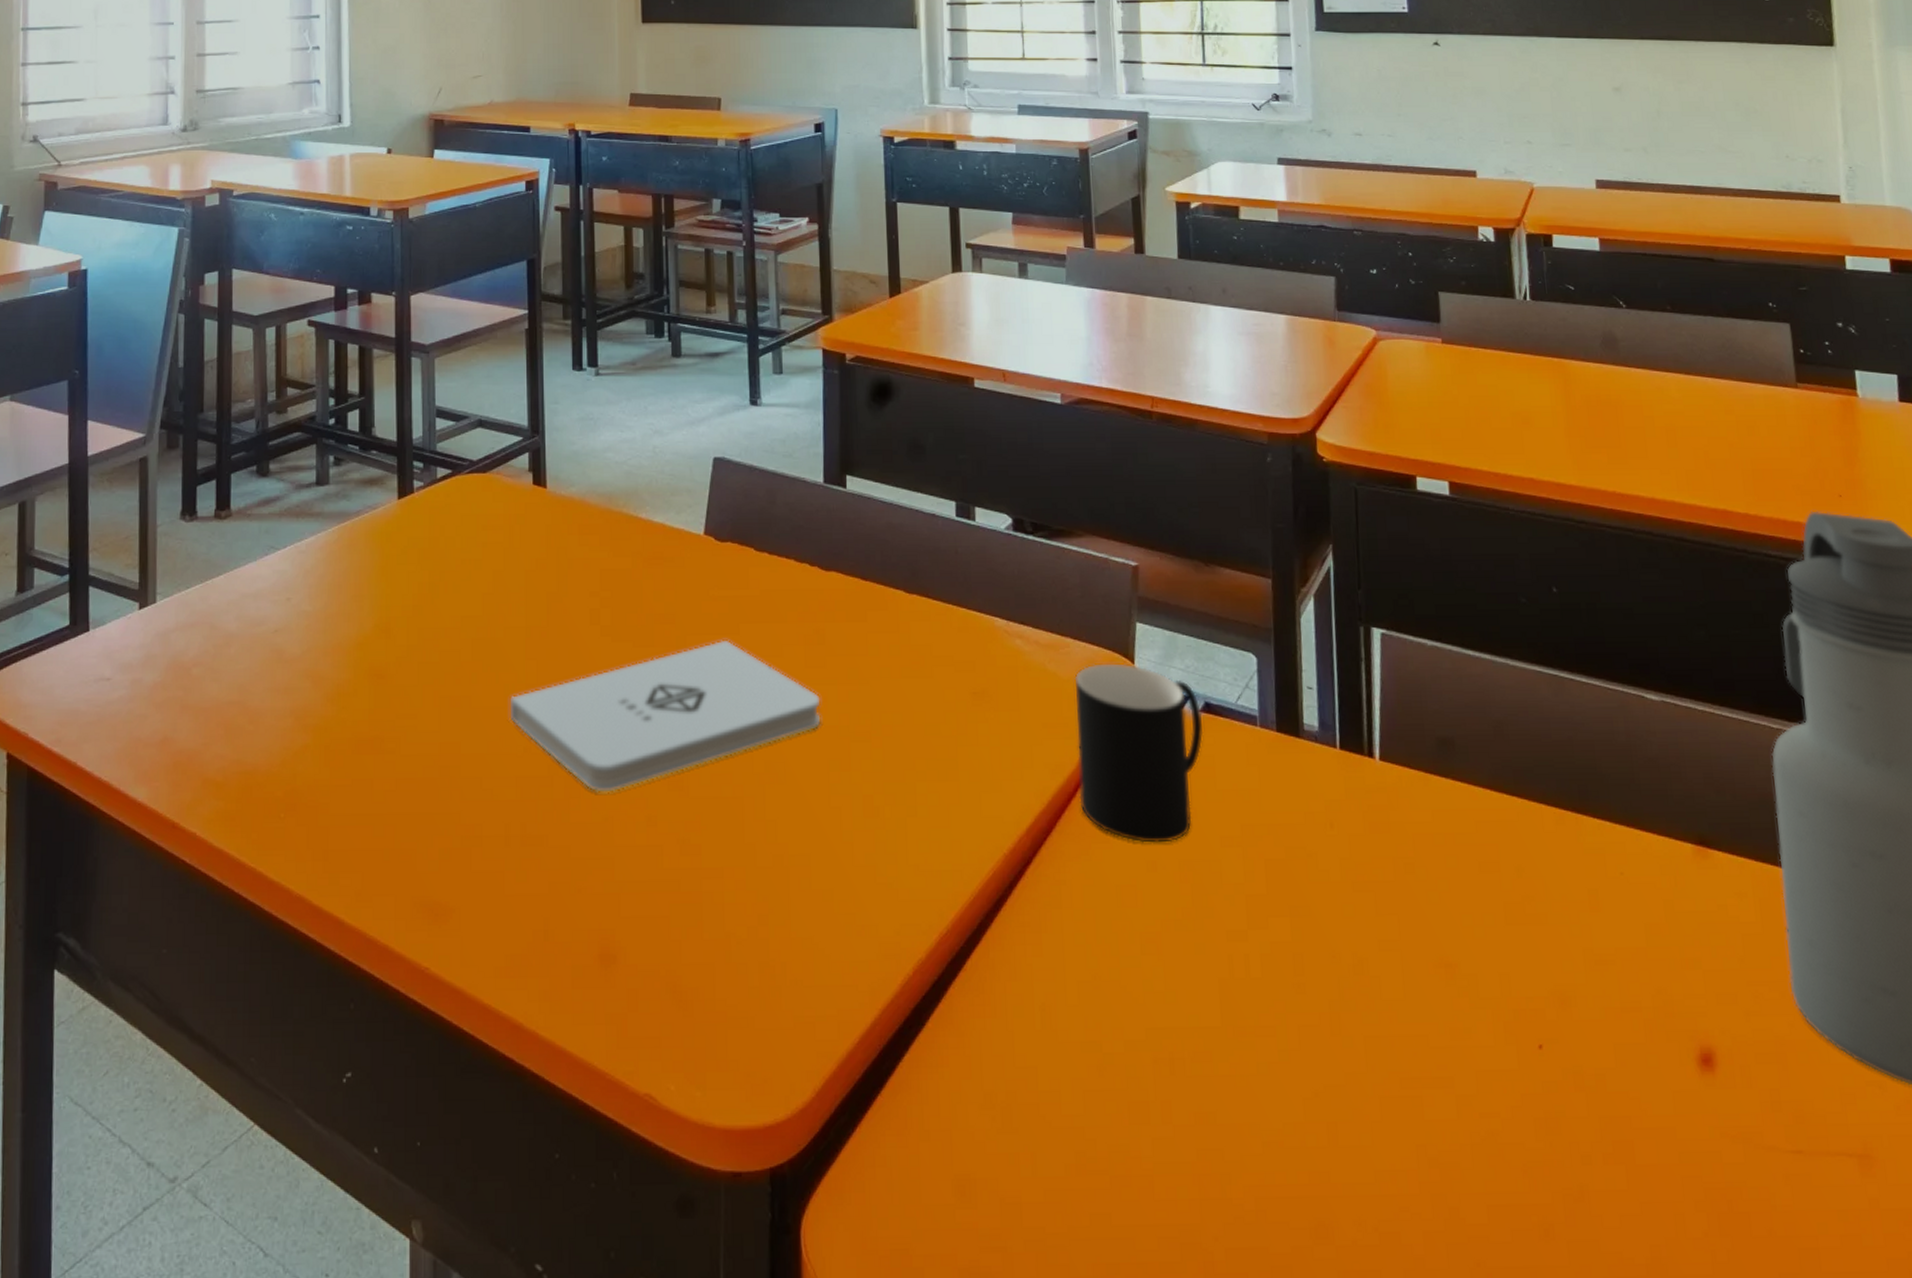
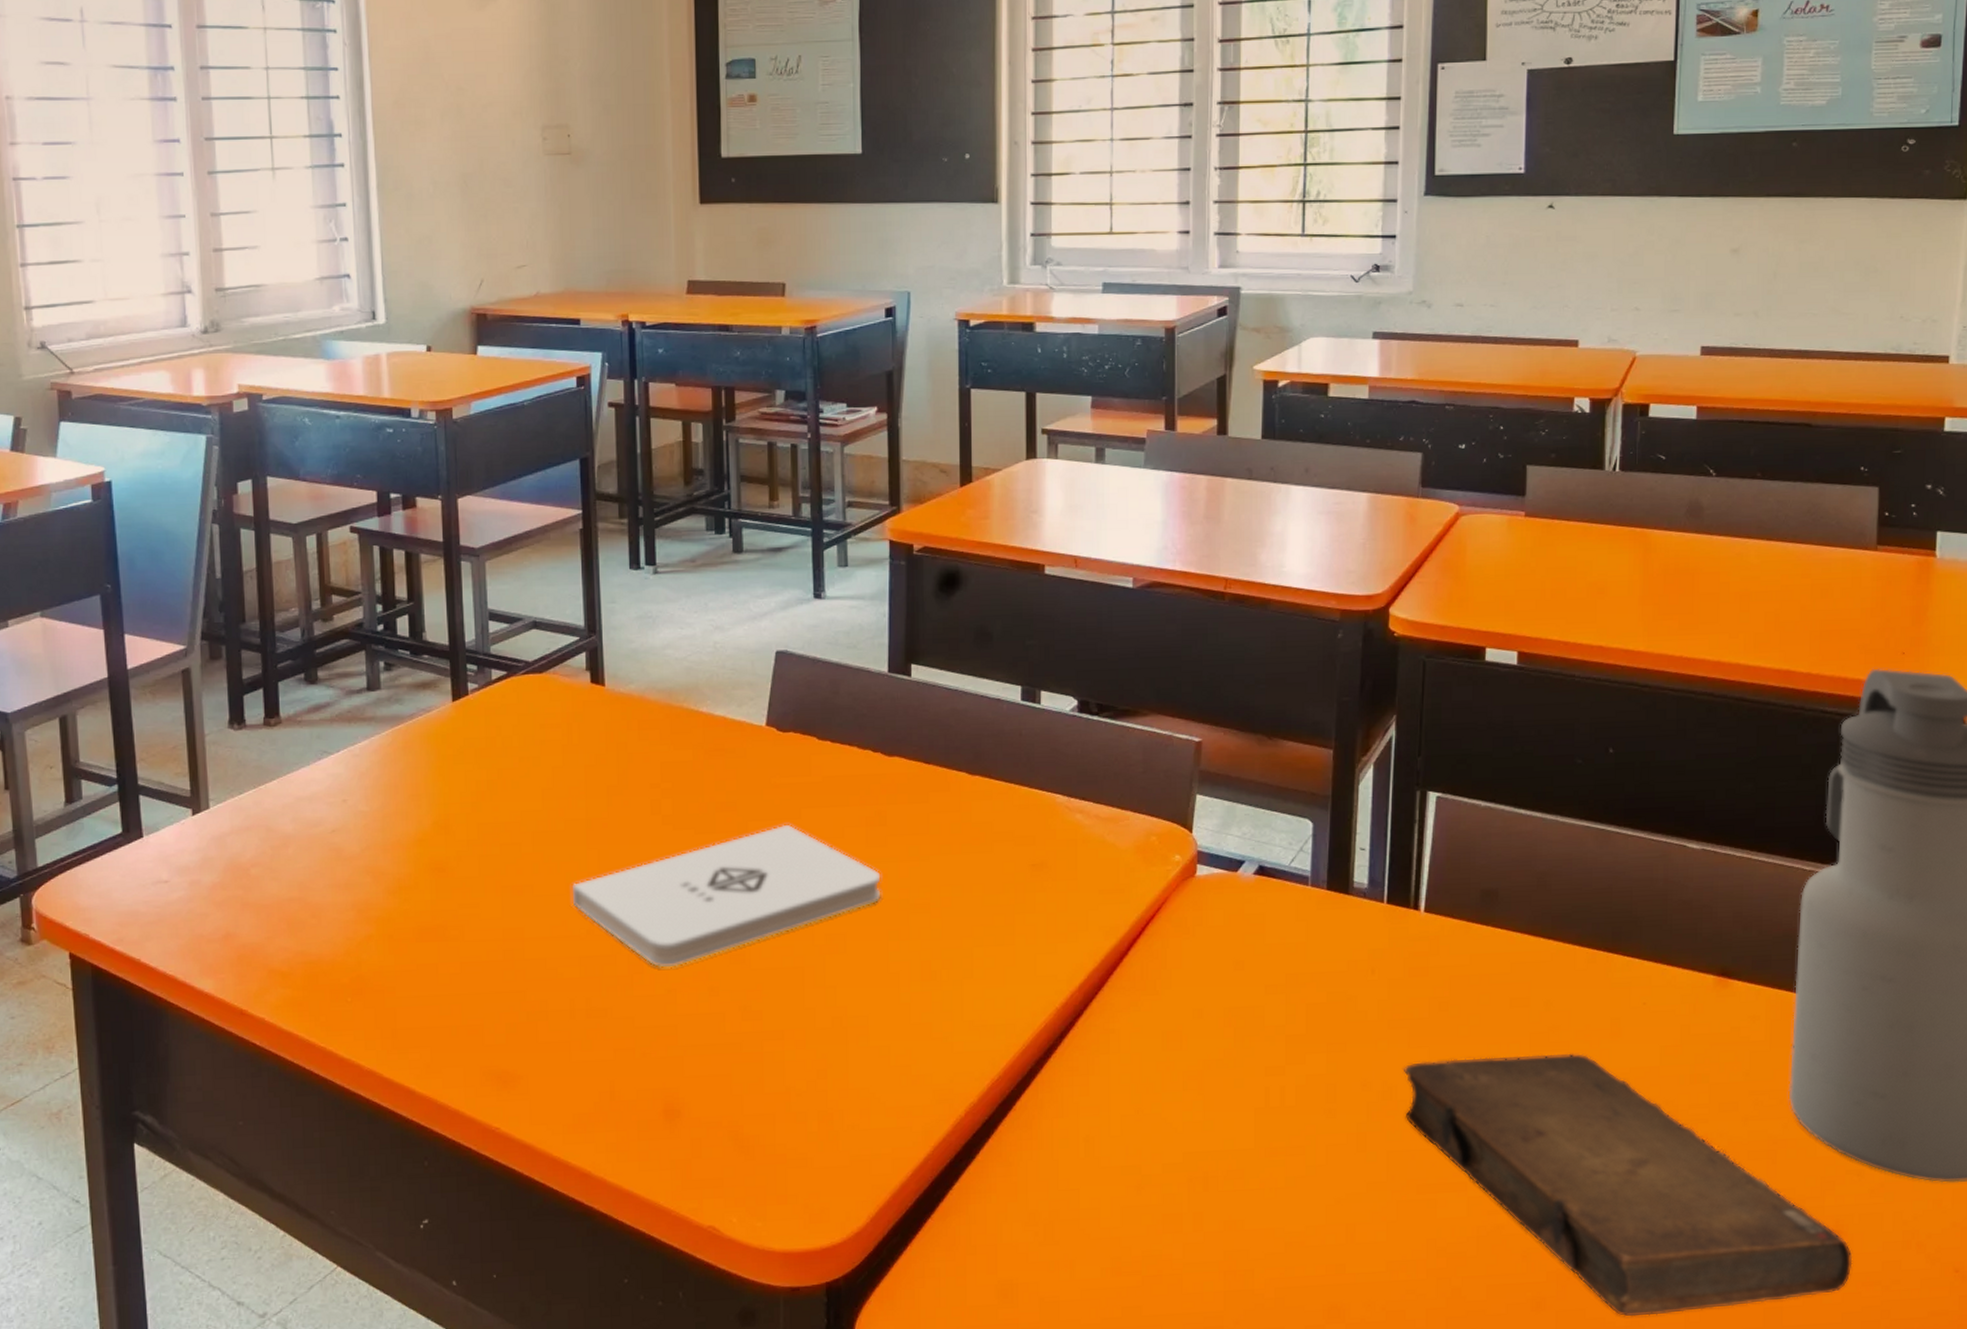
cup: present [1074,663,1204,843] -> none [1131,833,1256,994]
book: none [1373,929,1890,1253] -> present [1404,1054,1853,1317]

